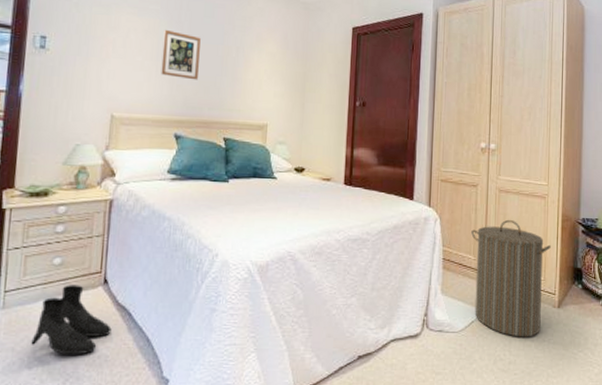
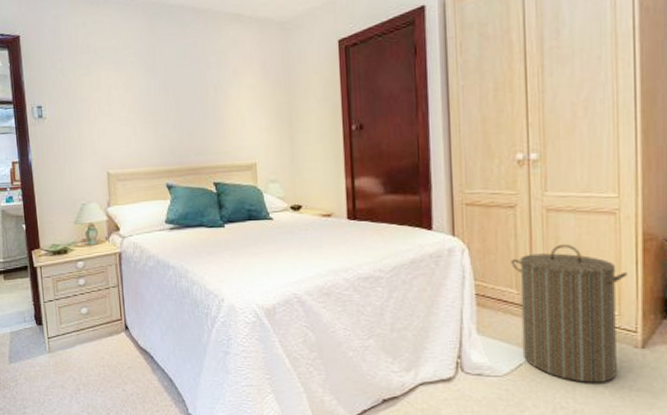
boots: present [31,285,112,355] -> none [75,331,138,393]
picture frame: present [161,29,201,80] -> none [142,79,180,128]

